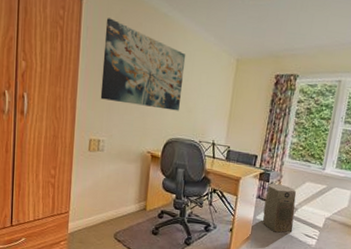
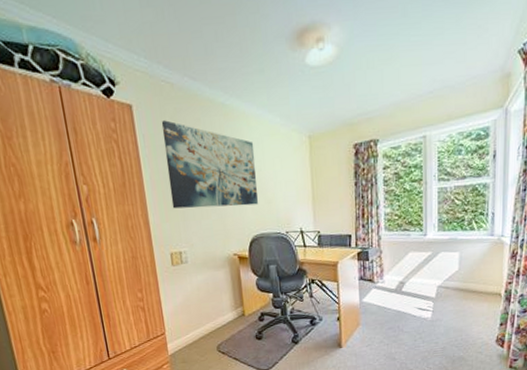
air purifier: present [263,183,296,233] -> none [368,260,404,312]

